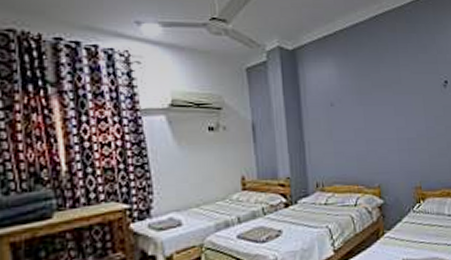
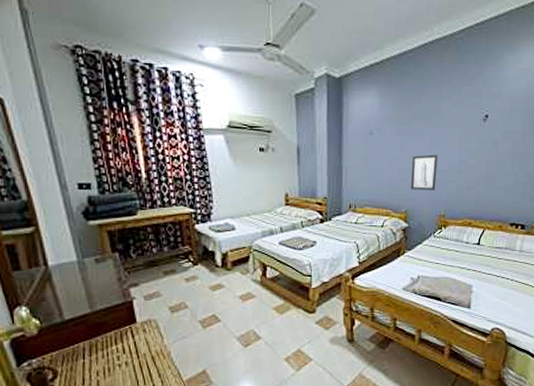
wall art: none [378,123,407,162] -> present [410,154,438,191]

